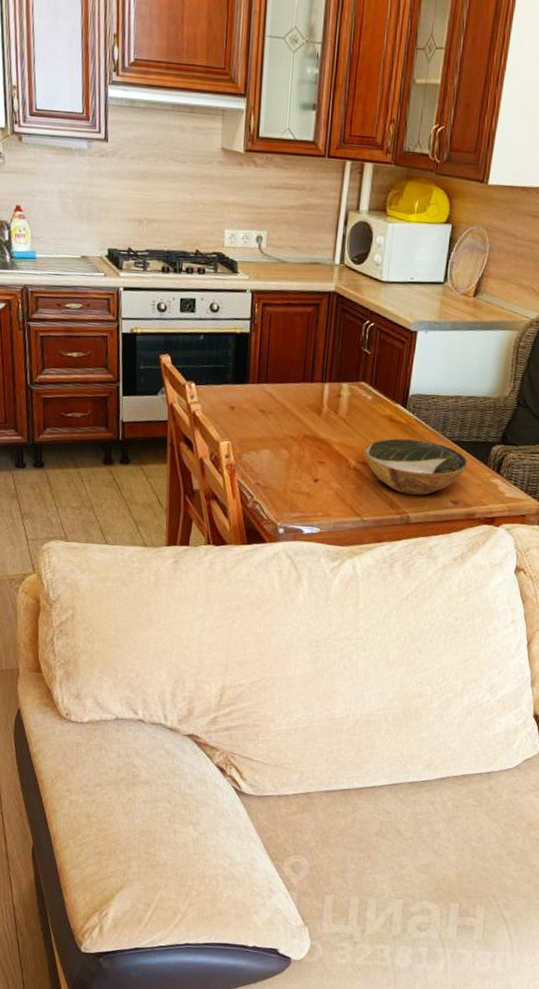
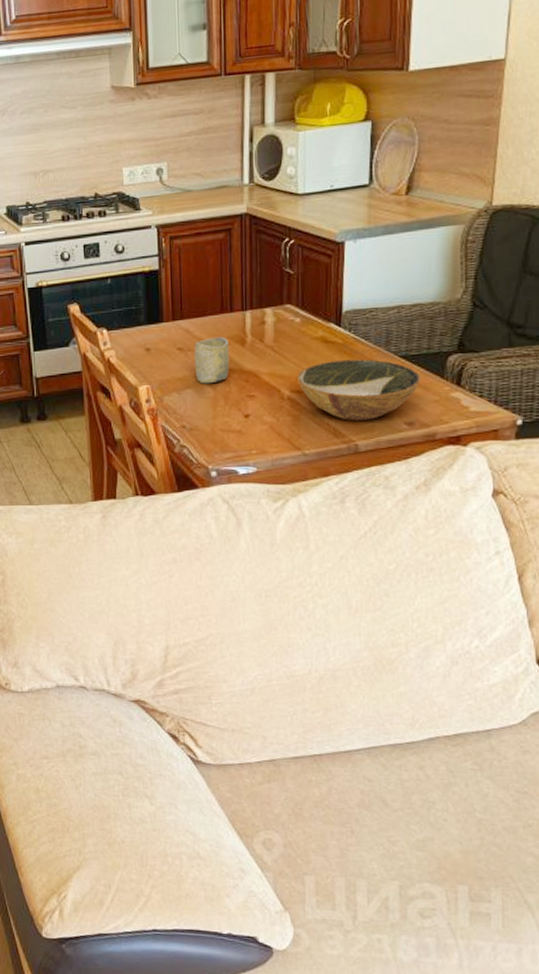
cup: none [273,403,307,447] -> present [194,337,230,384]

